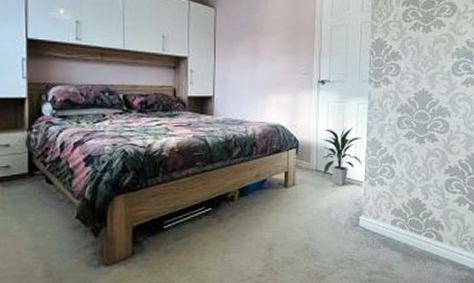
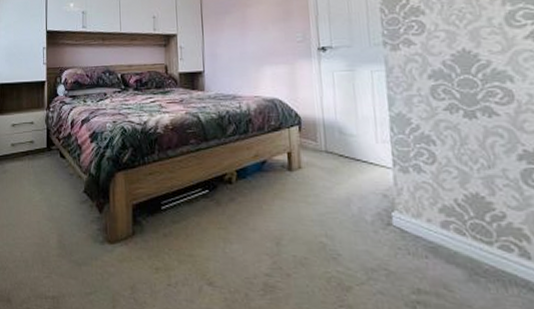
indoor plant: present [320,127,363,186] -> none [327,99,388,172]

